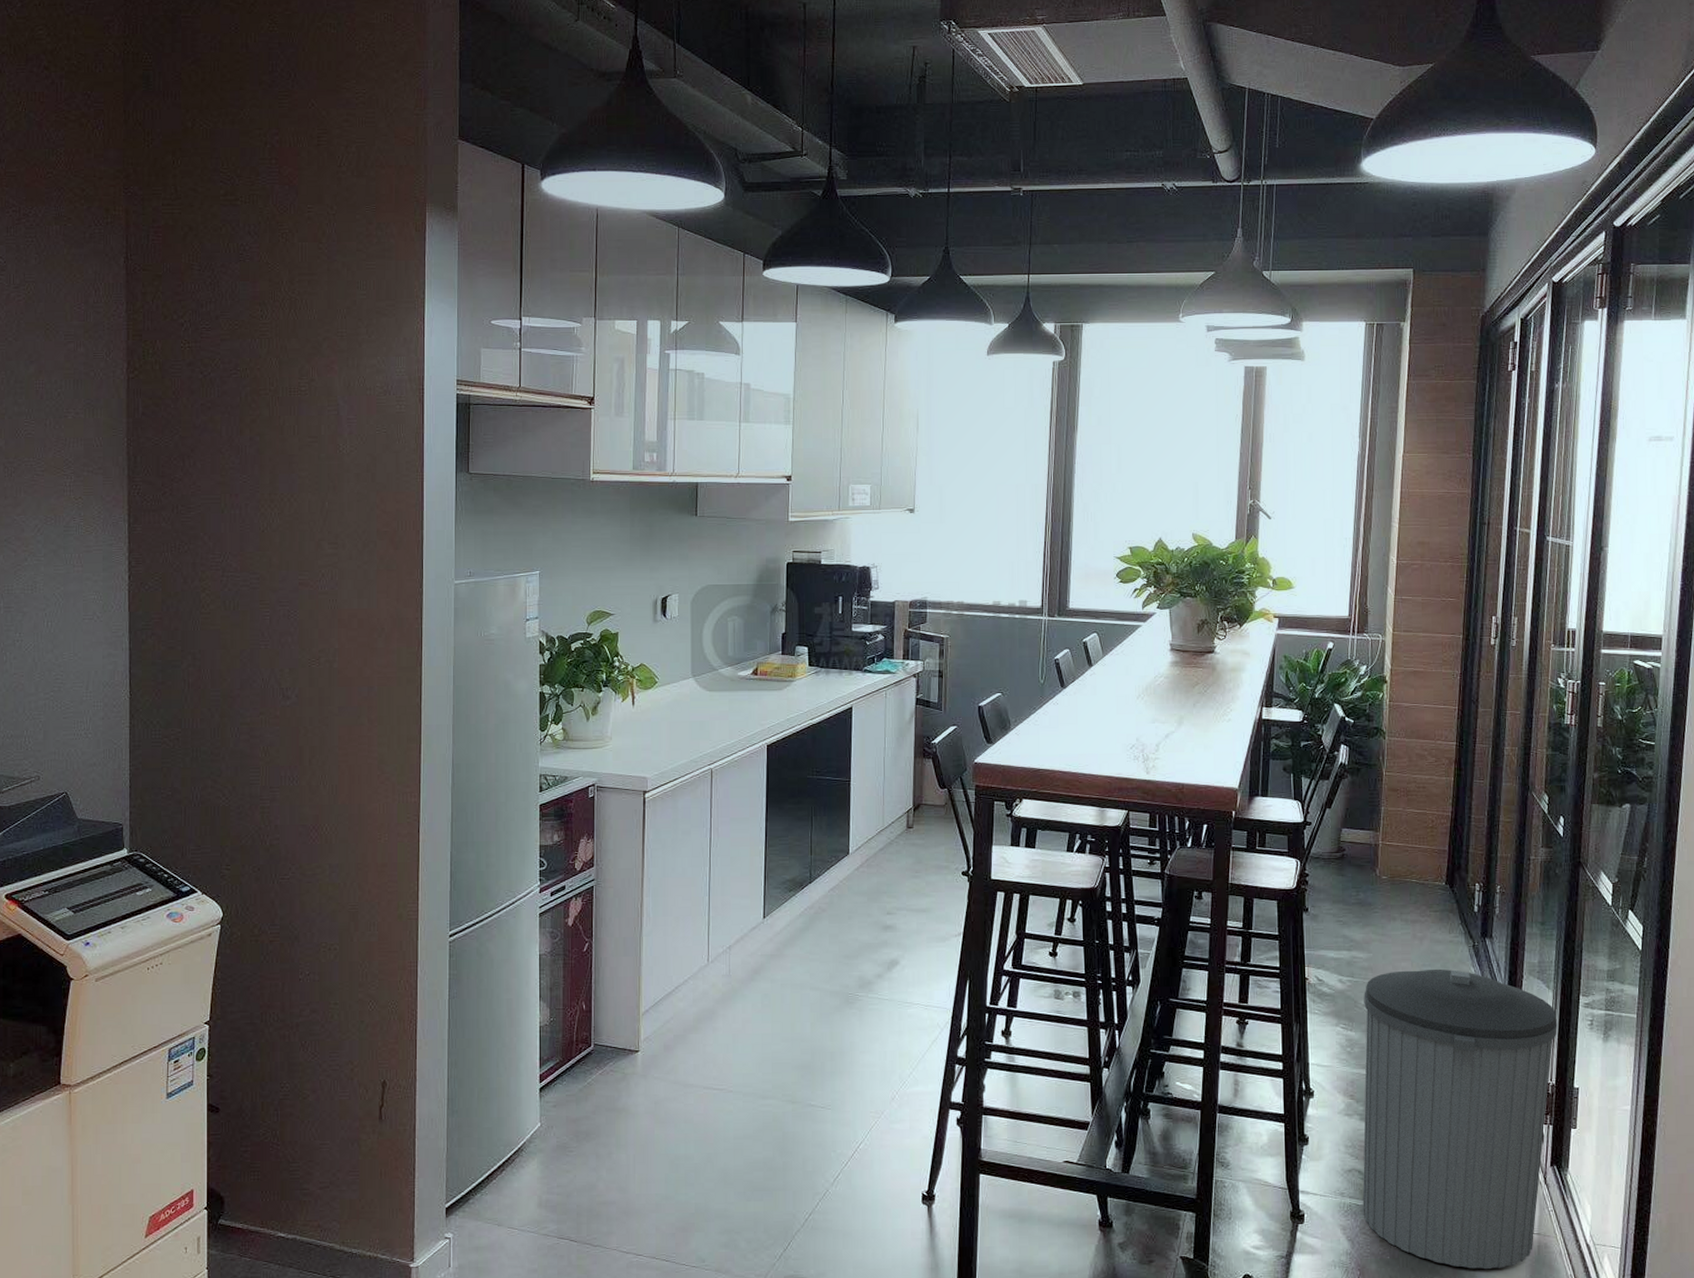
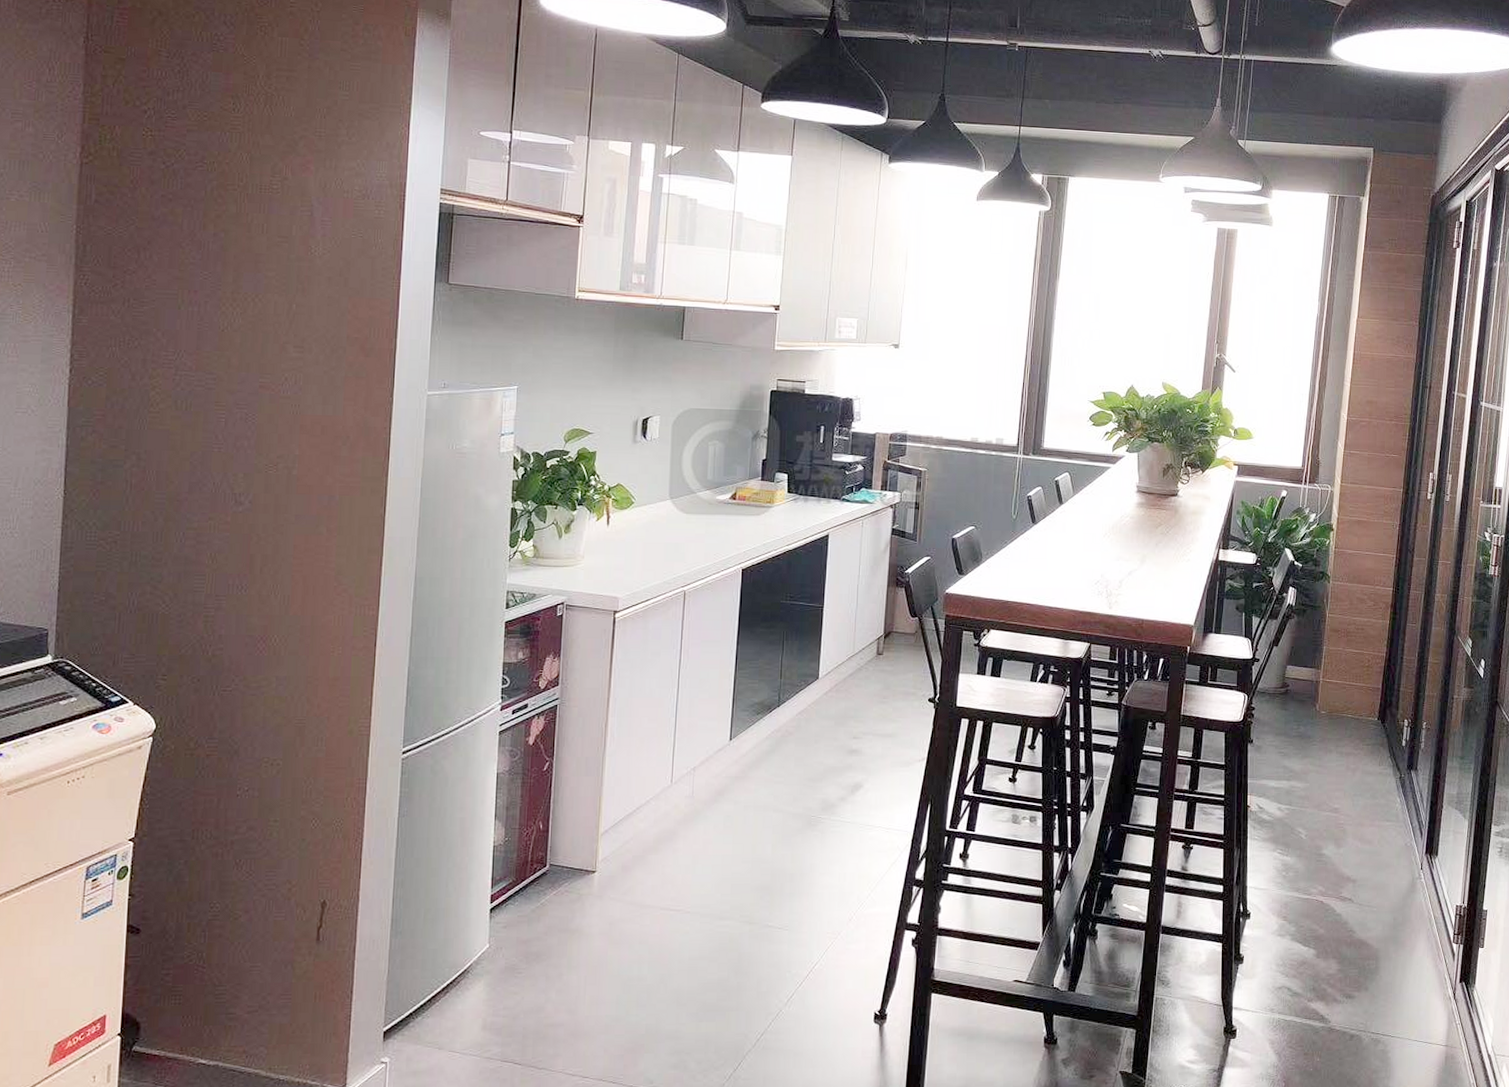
trash can: present [1362,968,1558,1270] -> none [1290,798,1471,1080]

